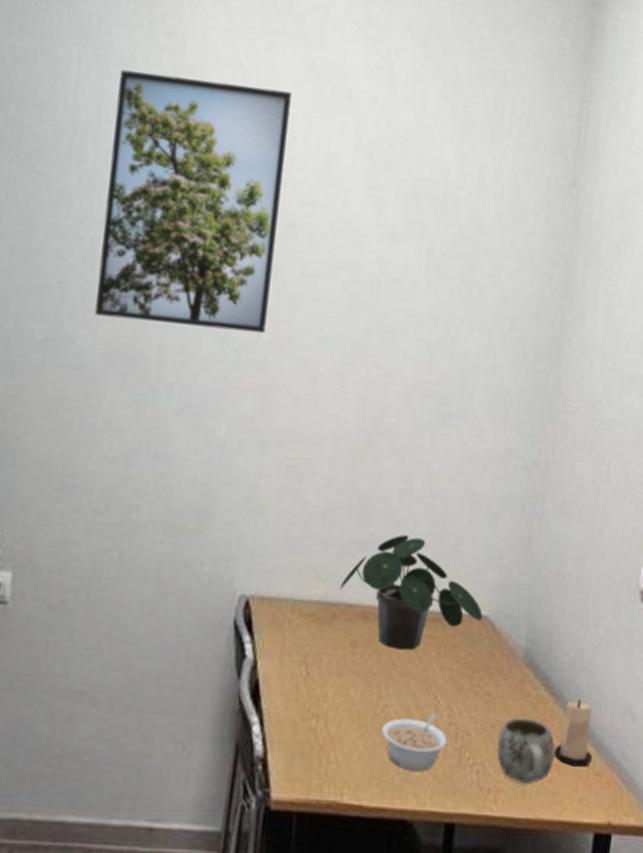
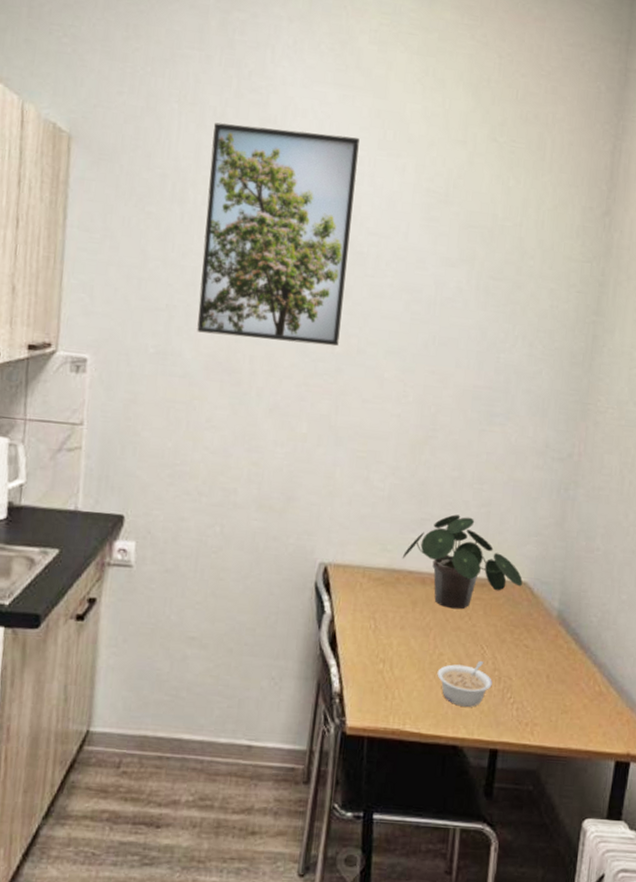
mug: present [496,717,555,783] -> none [533,666,583,719]
candle: present [553,698,592,767] -> none [582,651,615,707]

